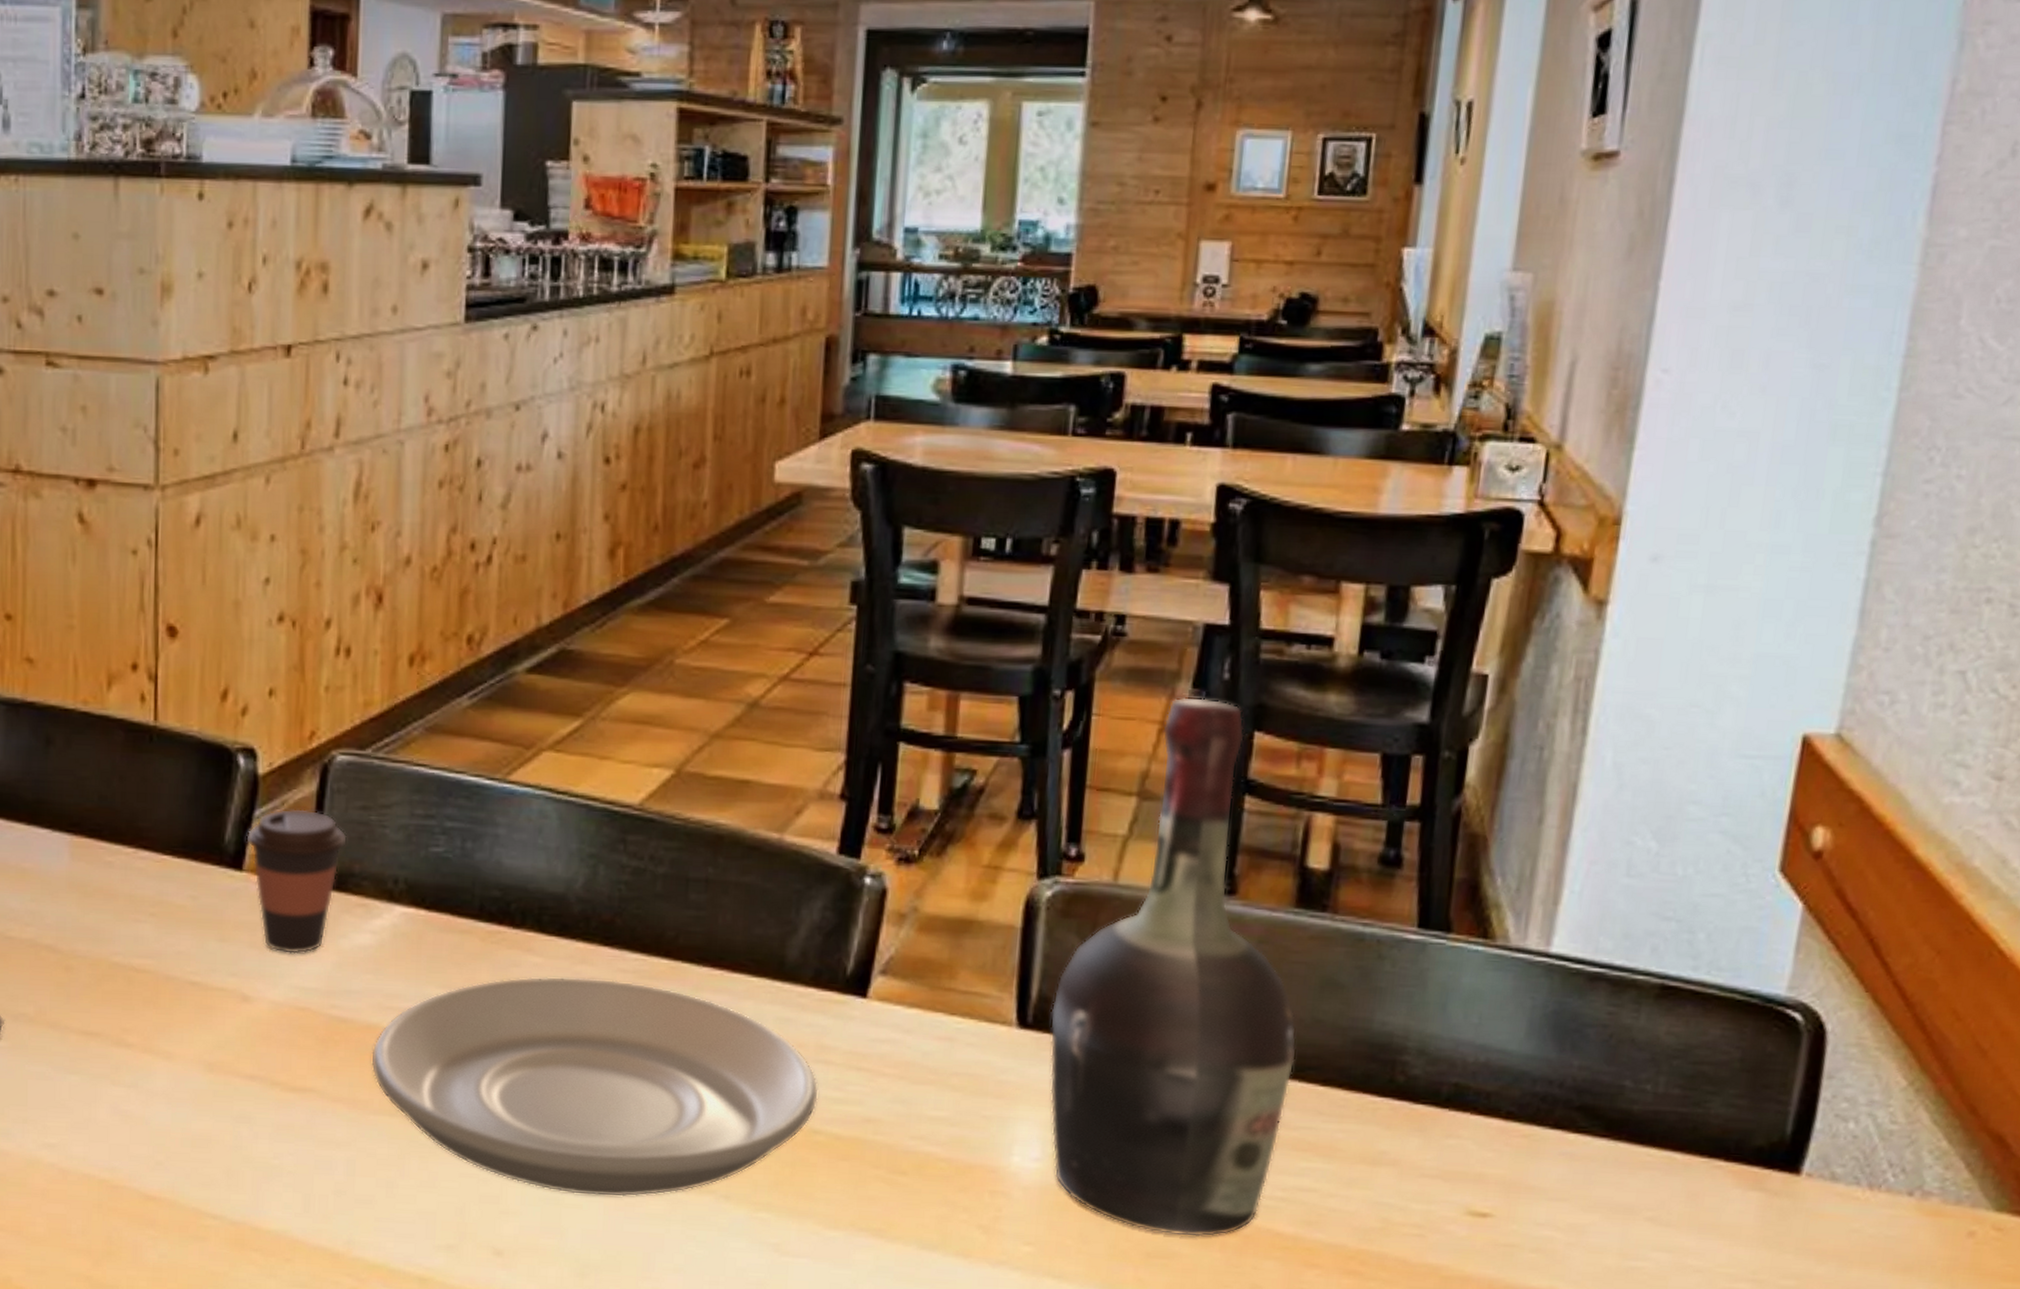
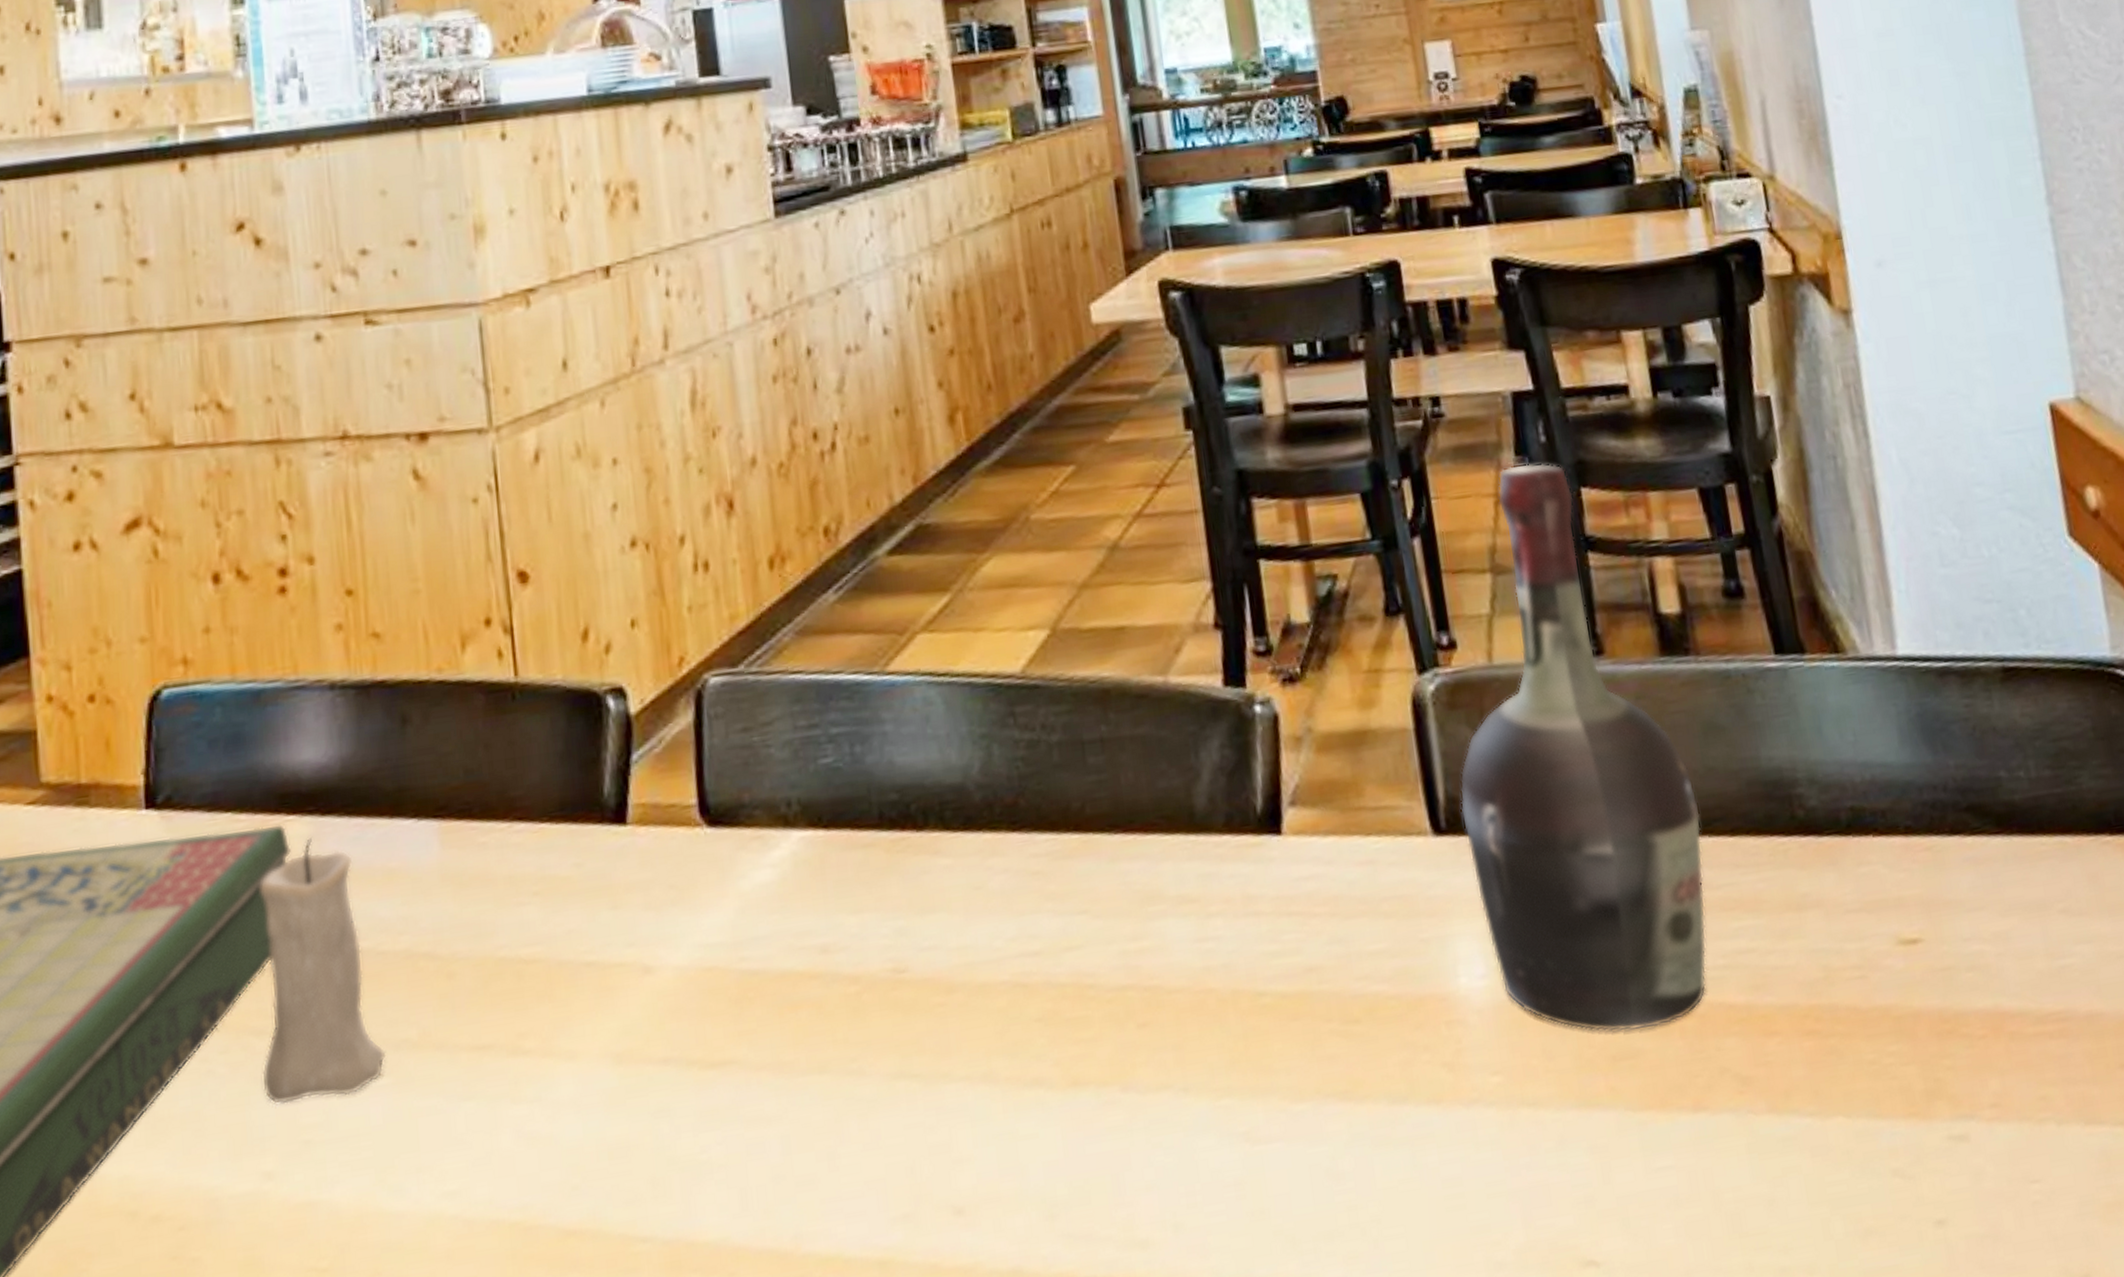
coffee cup: present [246,808,348,954] -> none [626,742,733,909]
plate: present [371,976,819,1198] -> none [790,865,1257,1124]

